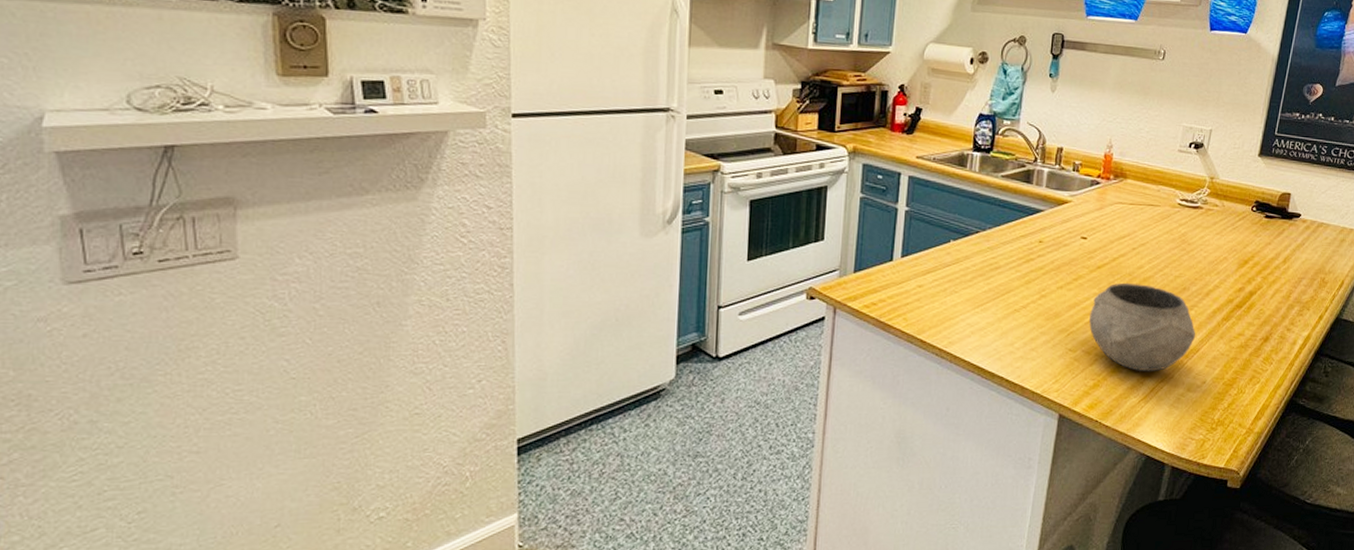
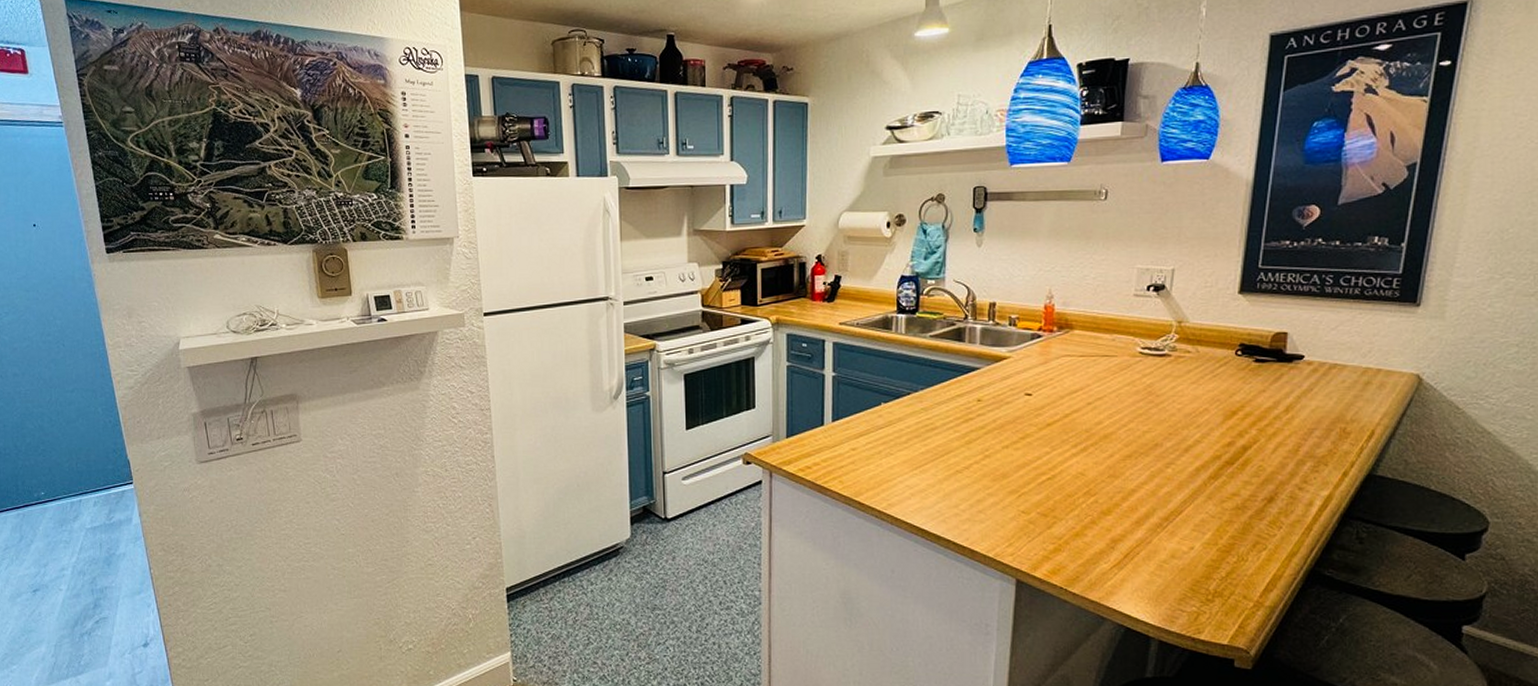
bowl: present [1089,282,1196,372] -> none [1043,440,1176,536]

